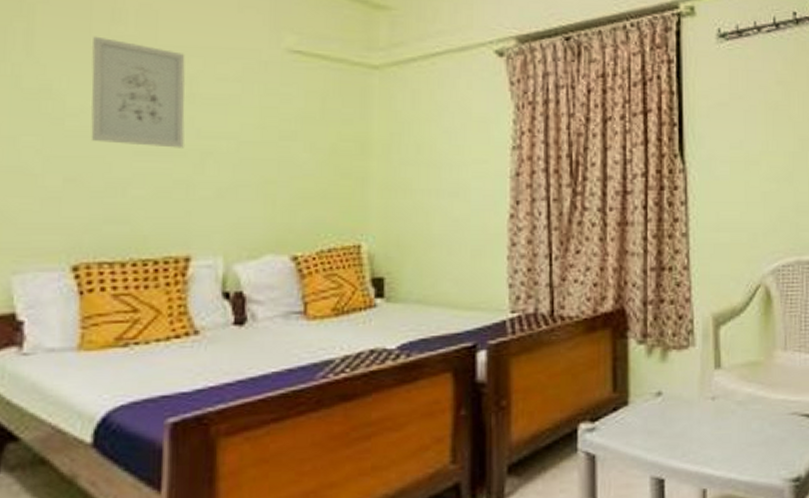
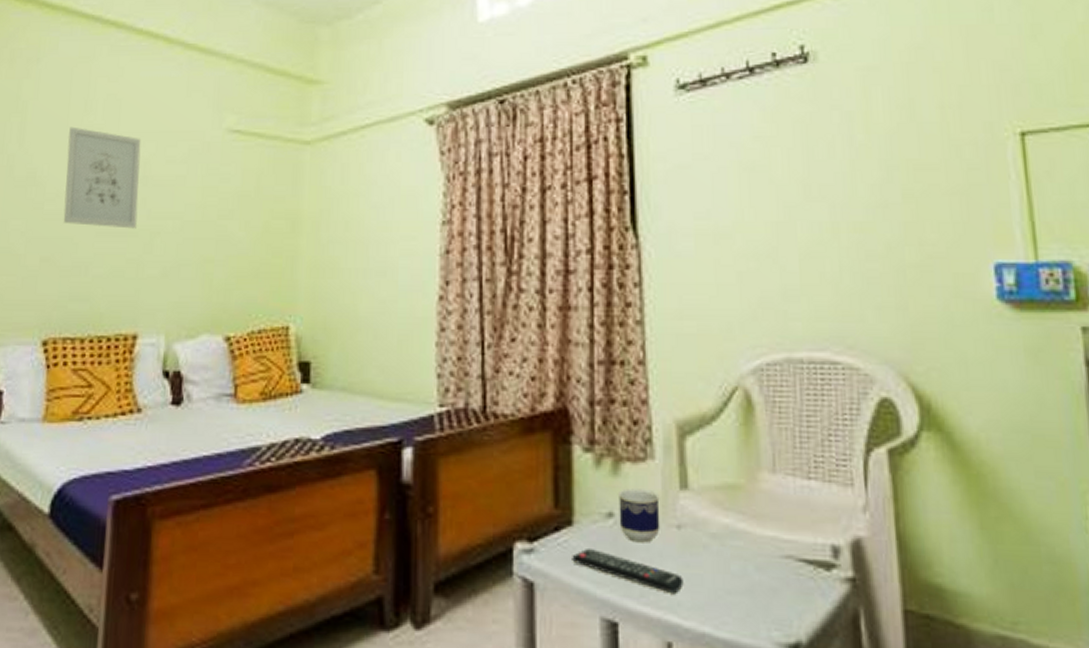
remote control: none [627,422,716,452] -> present [572,547,684,595]
cup: none [665,371,699,414] -> present [617,488,660,543]

